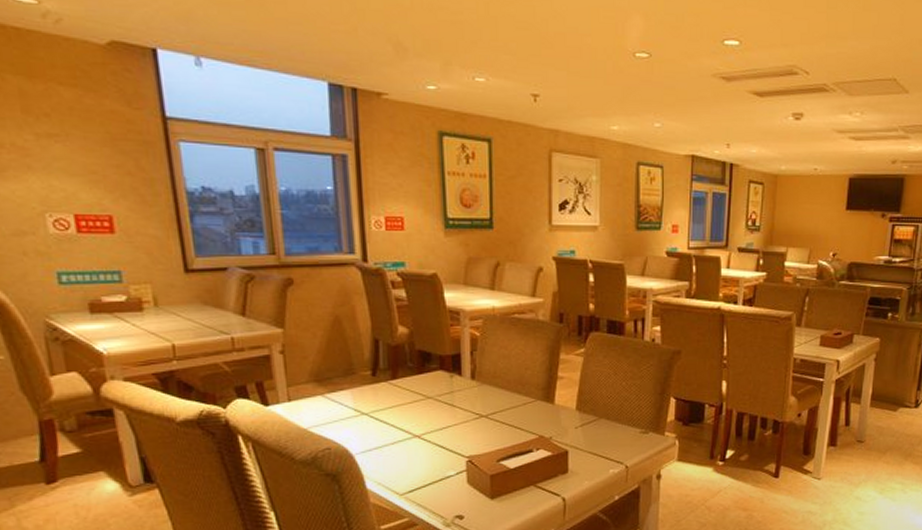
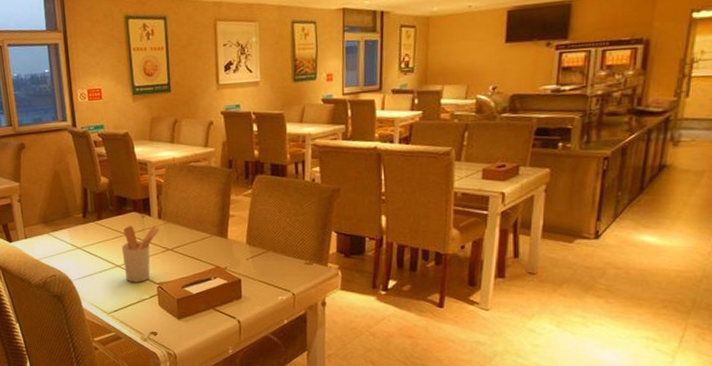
utensil holder: none [422,386,473,456] -> present [121,225,160,283]

